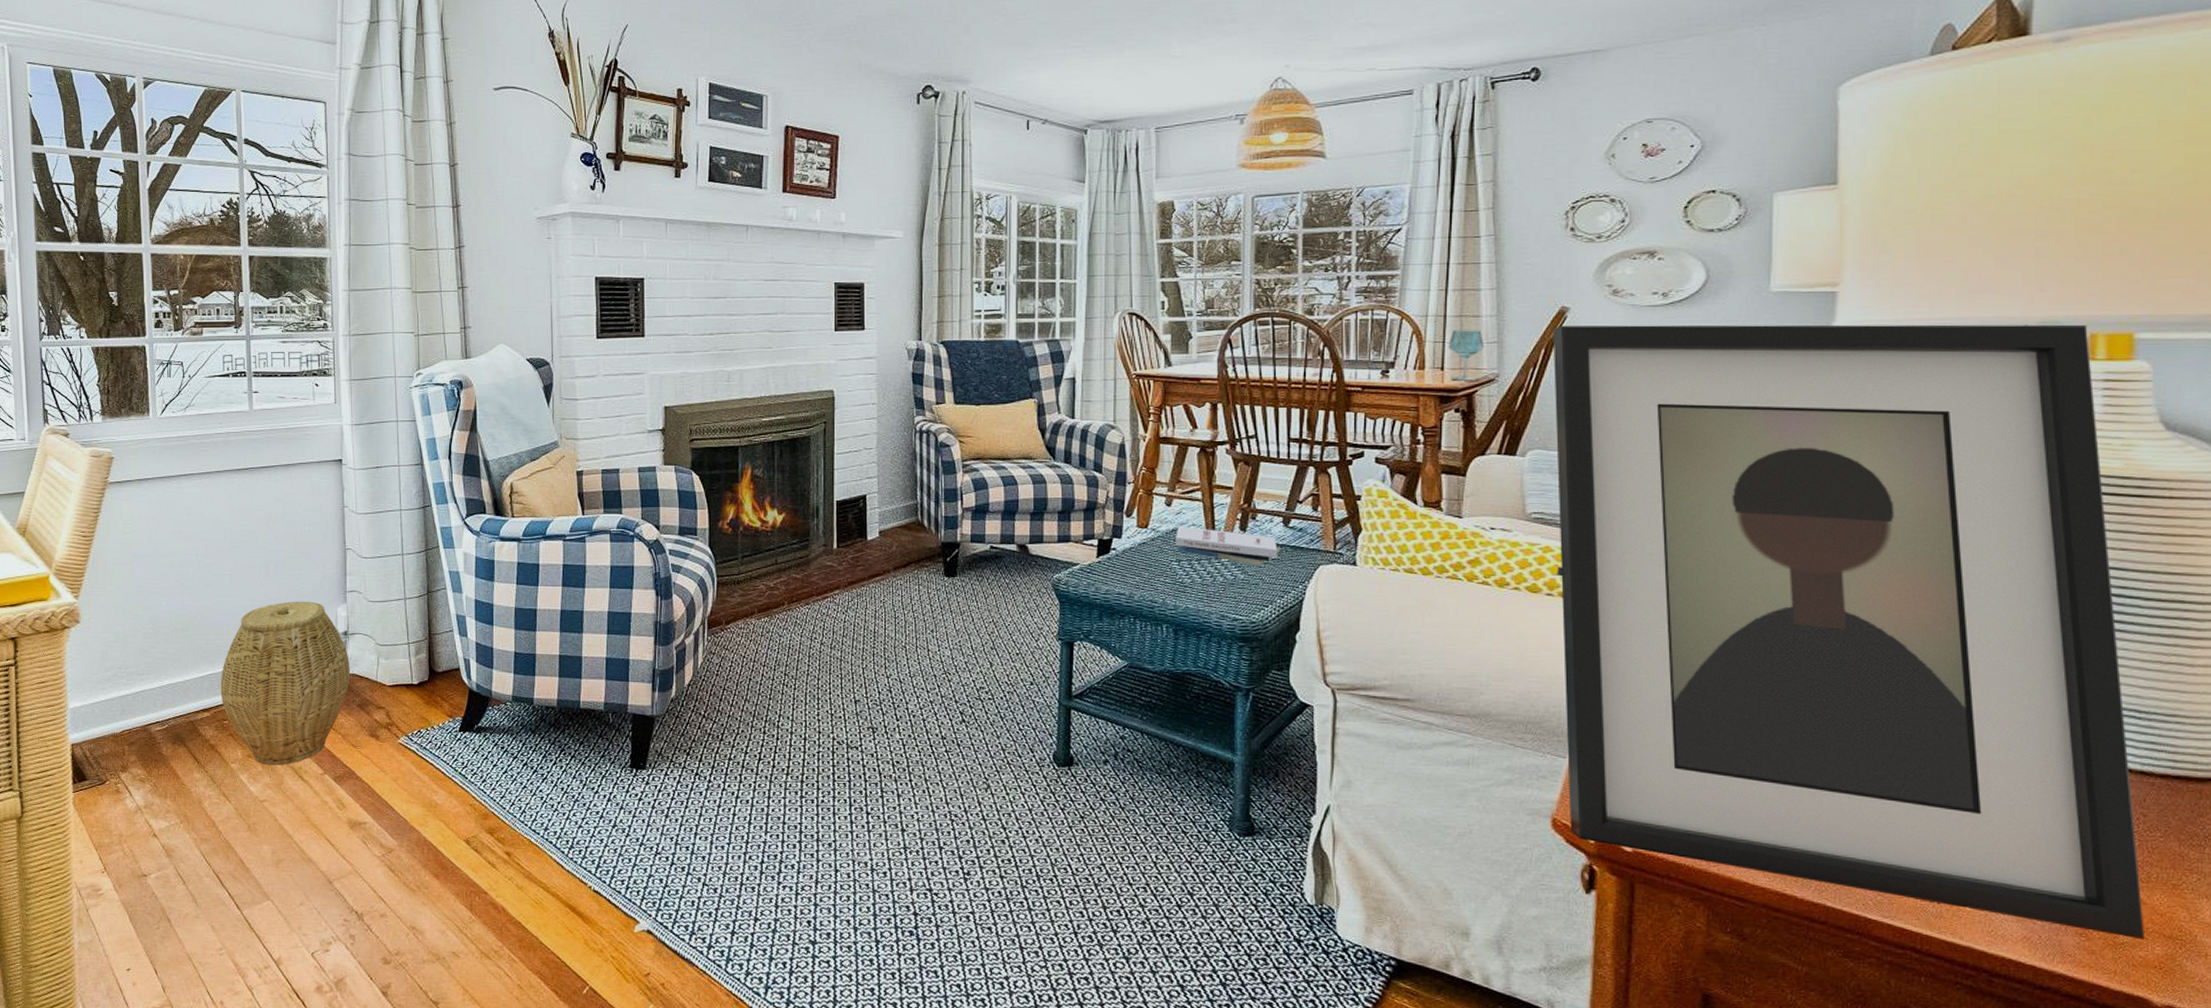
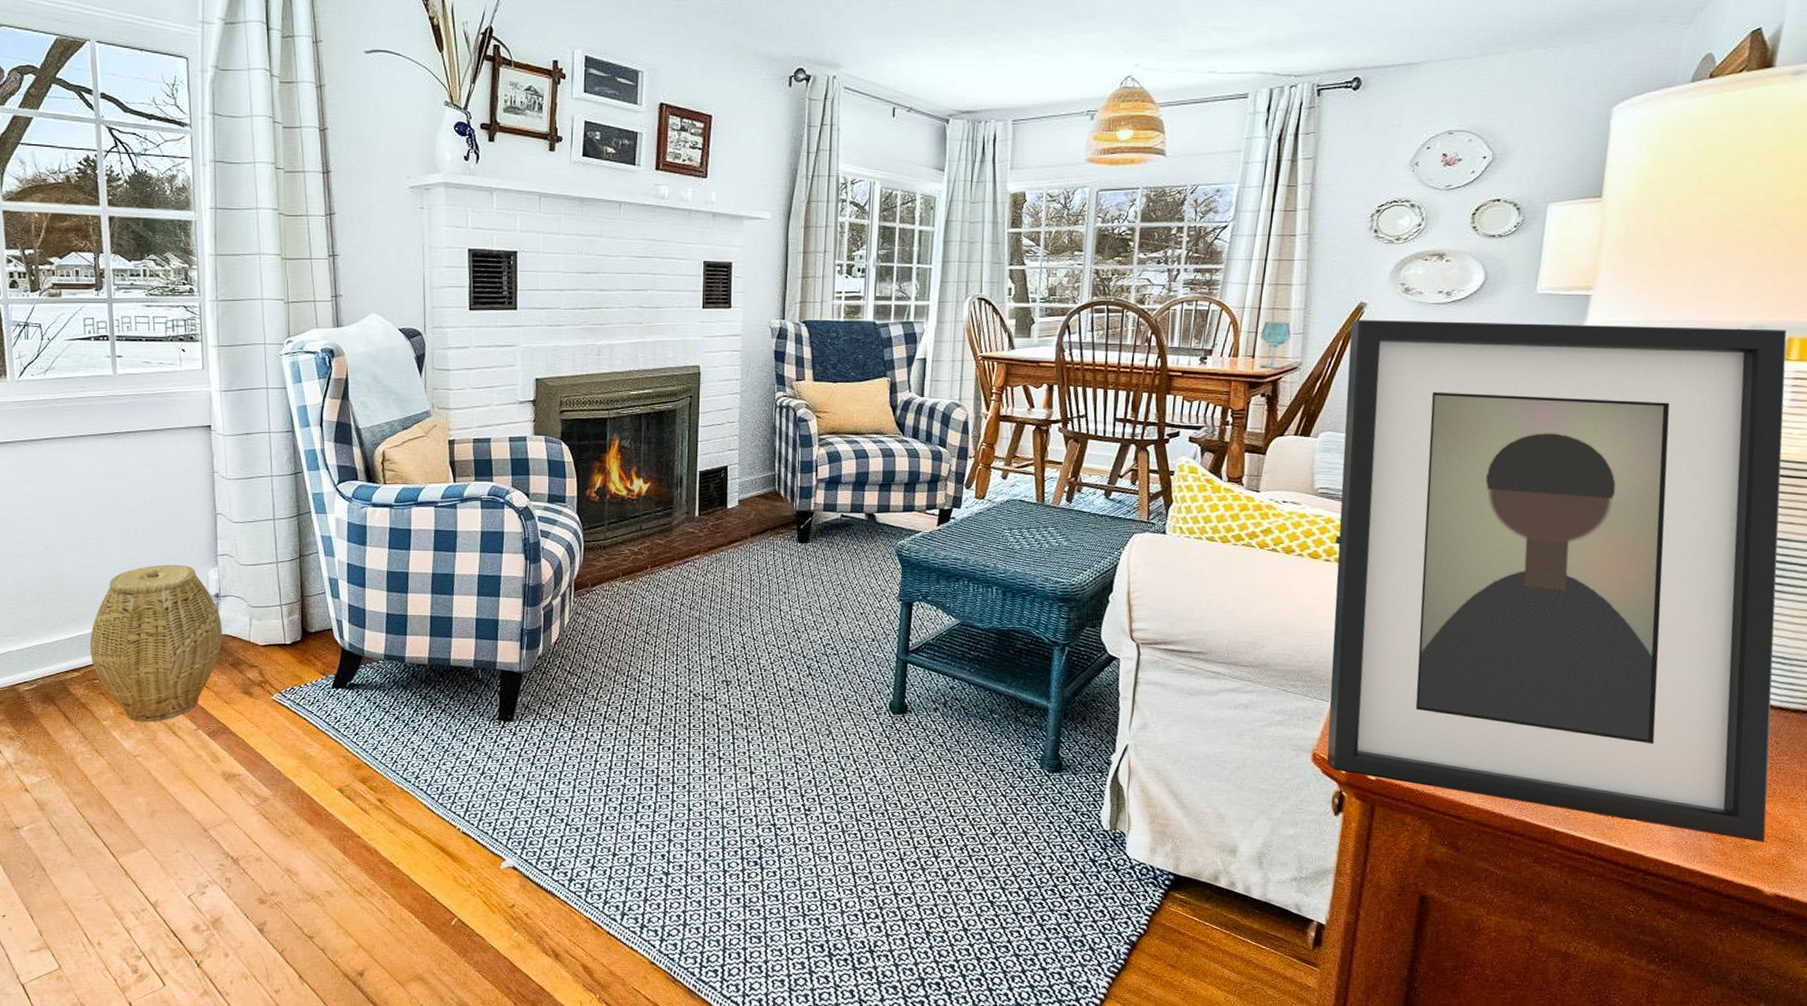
books: present [1174,526,1280,566] -> none [1008,497,1100,535]

